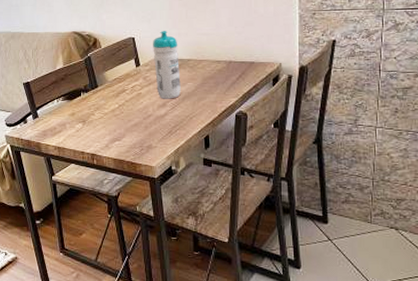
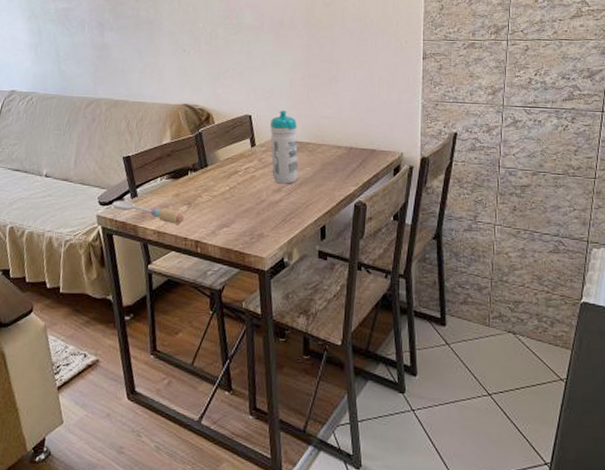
spoon: none [16,121,80,140] -> present [111,200,184,224]

